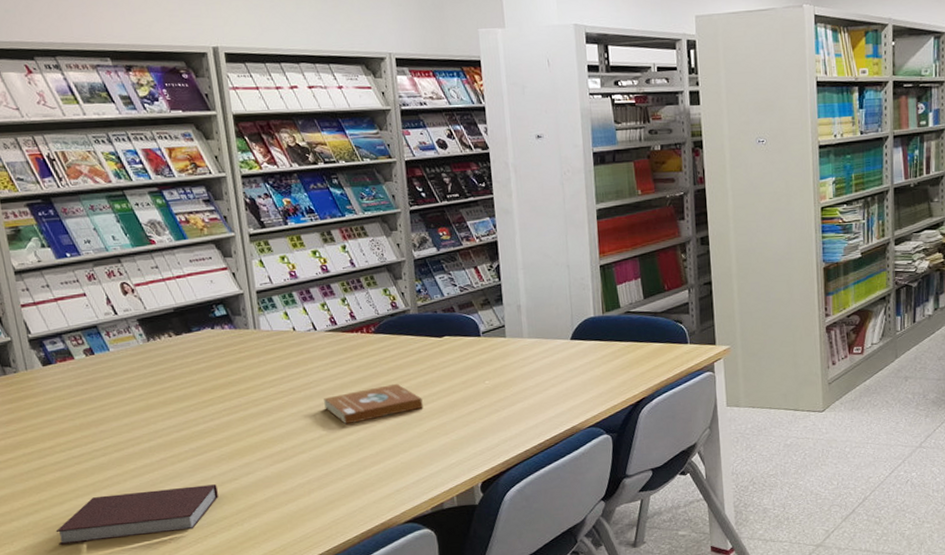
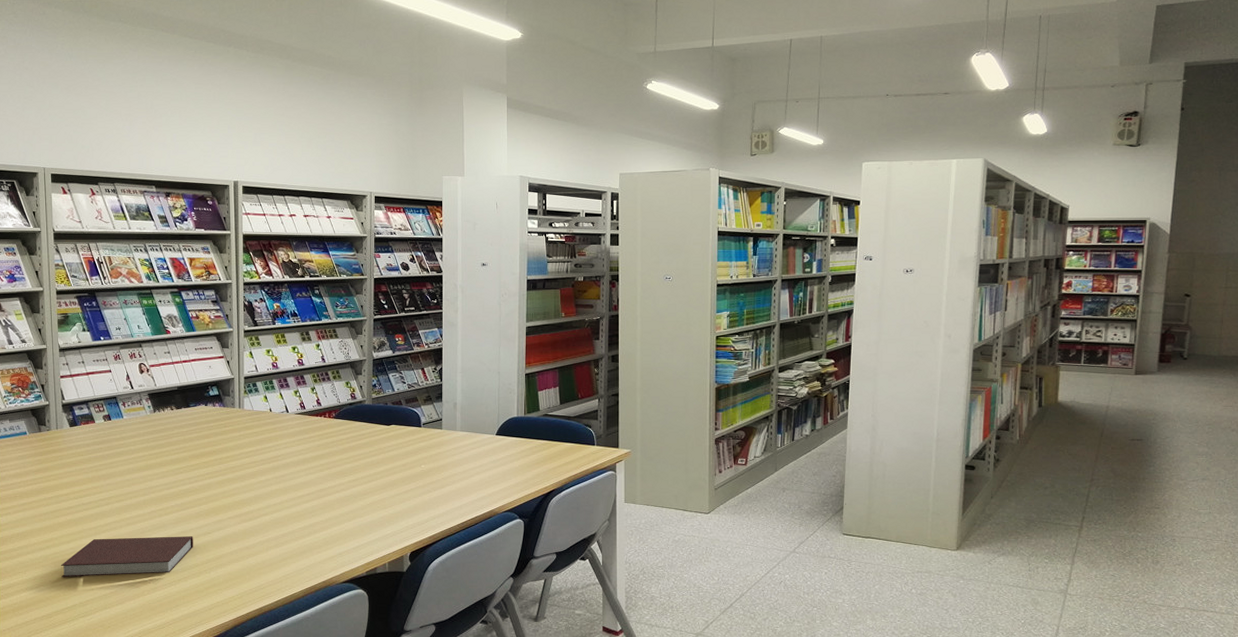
book: present [324,383,423,425] -> none [288,462,368,494]

